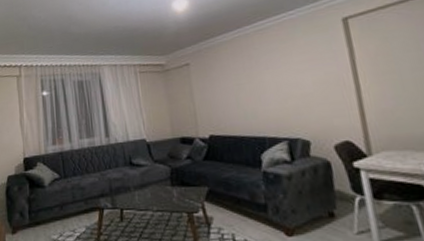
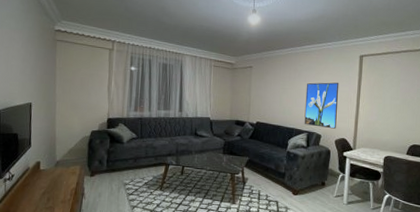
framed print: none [270,62,331,130] -> present [304,82,339,129]

